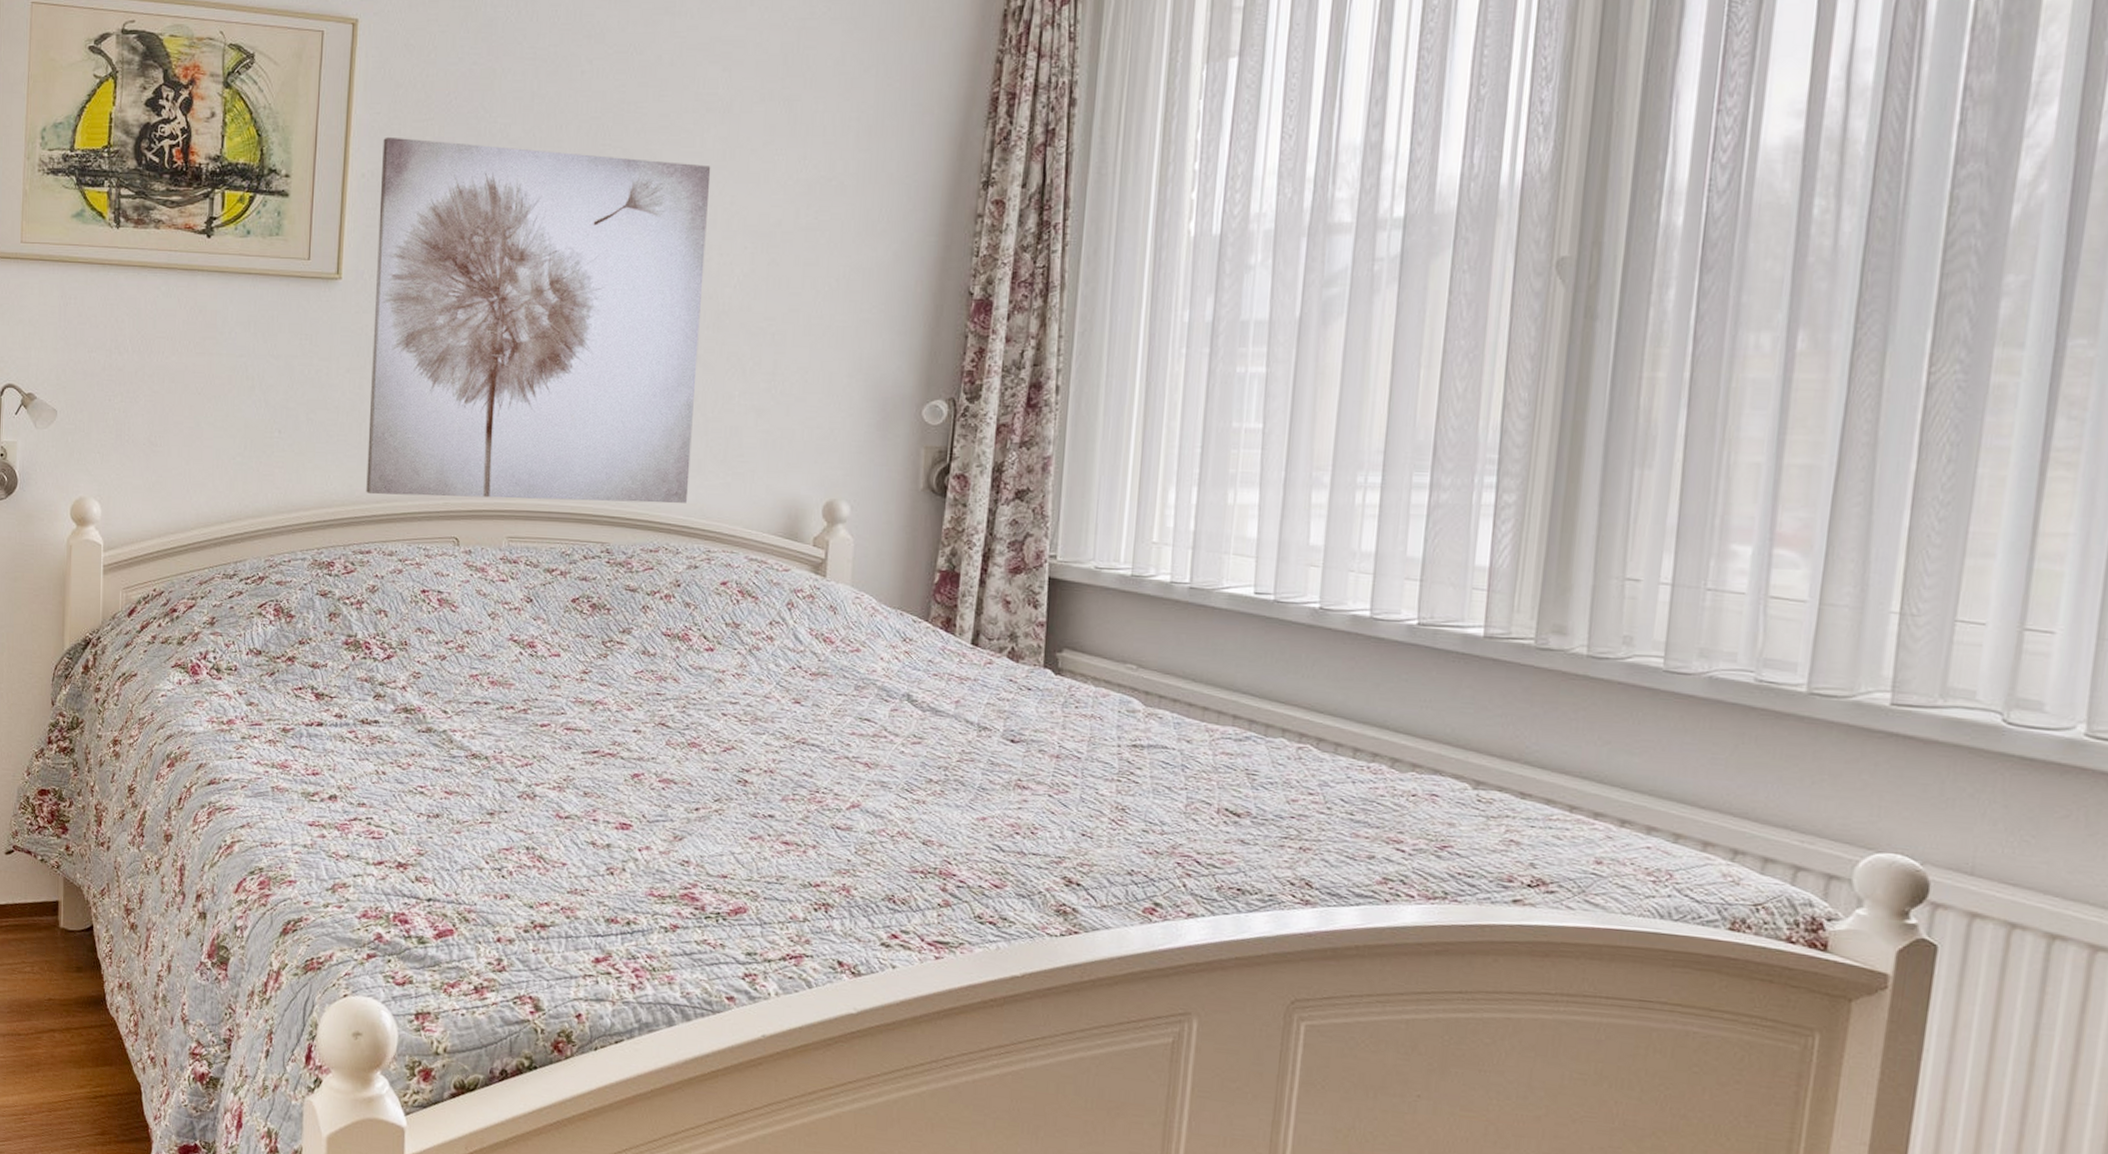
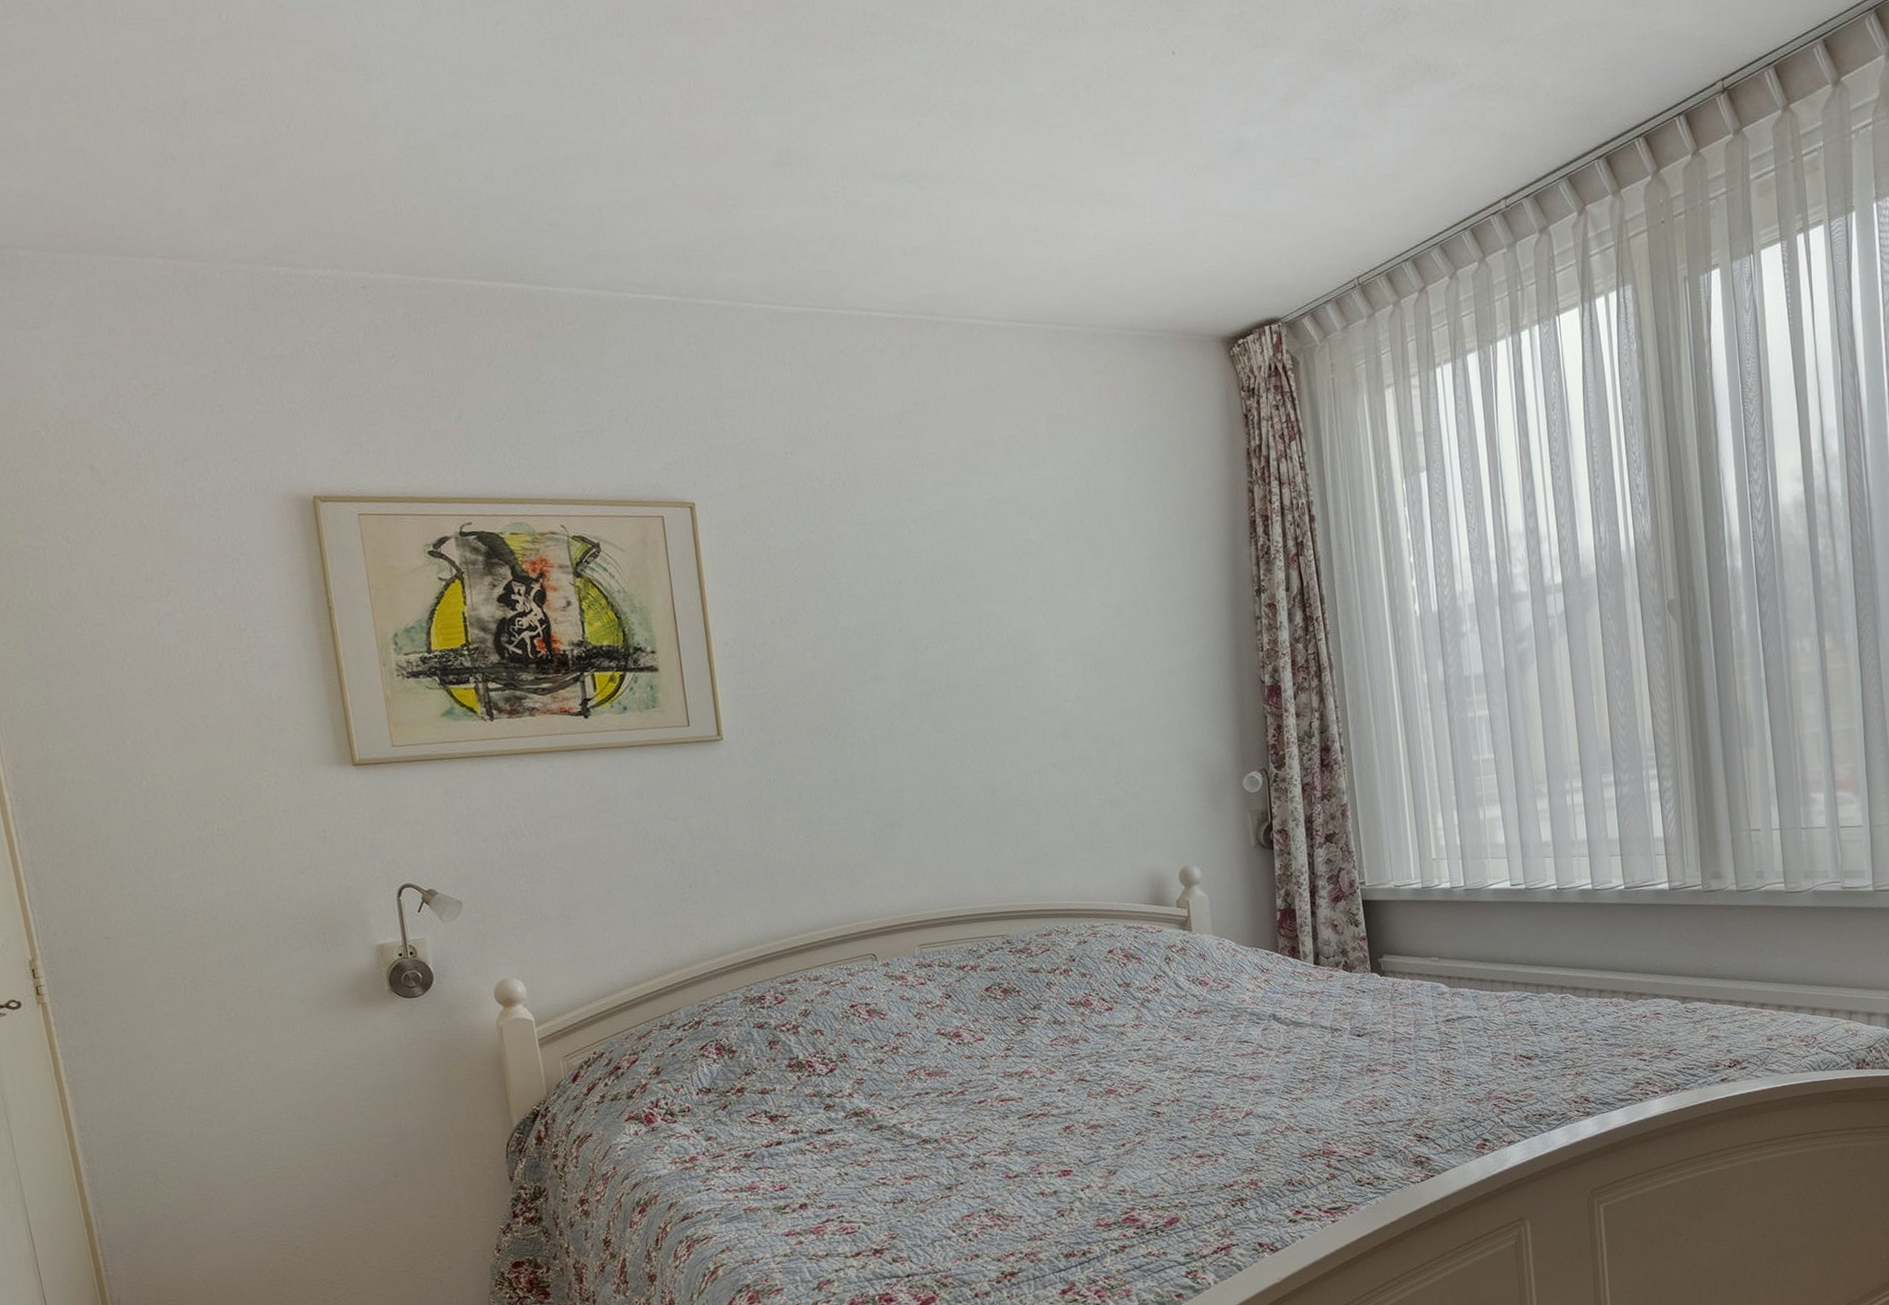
wall art: present [366,136,711,504] -> none [739,600,1067,929]

